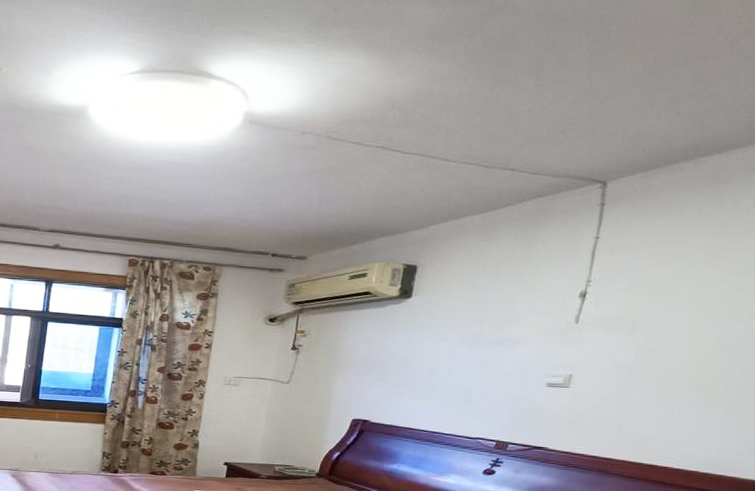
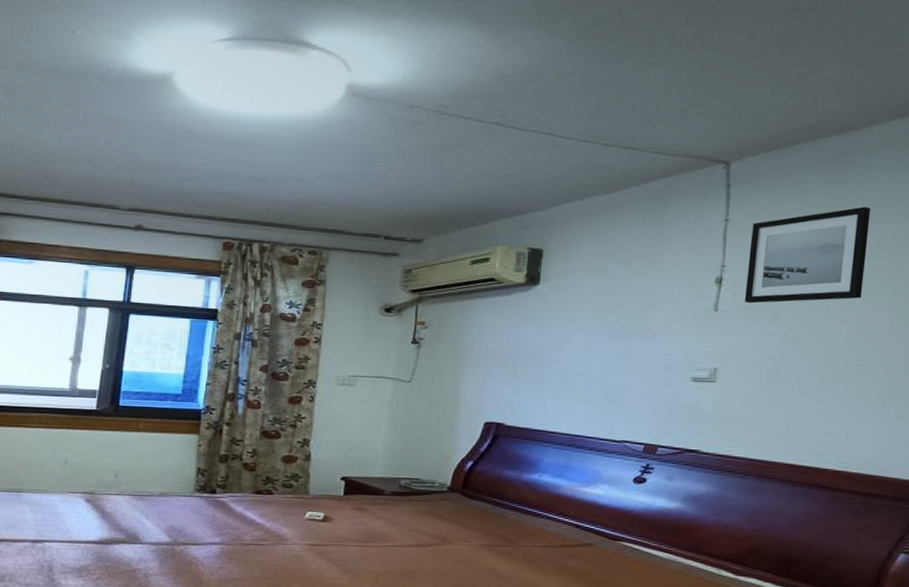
wall art: none [605,224,744,316] -> present [744,206,871,304]

